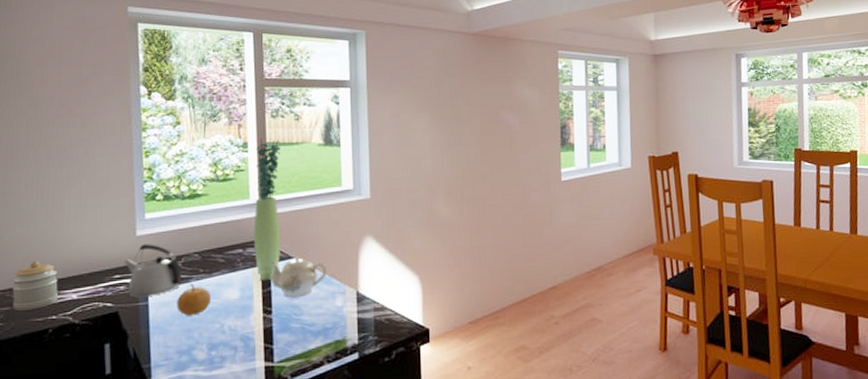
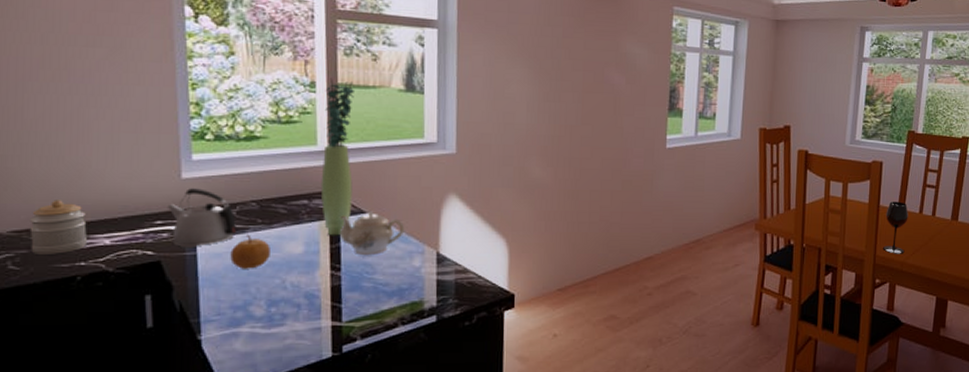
wineglass: none [782,218,806,271] -> present [883,201,908,254]

